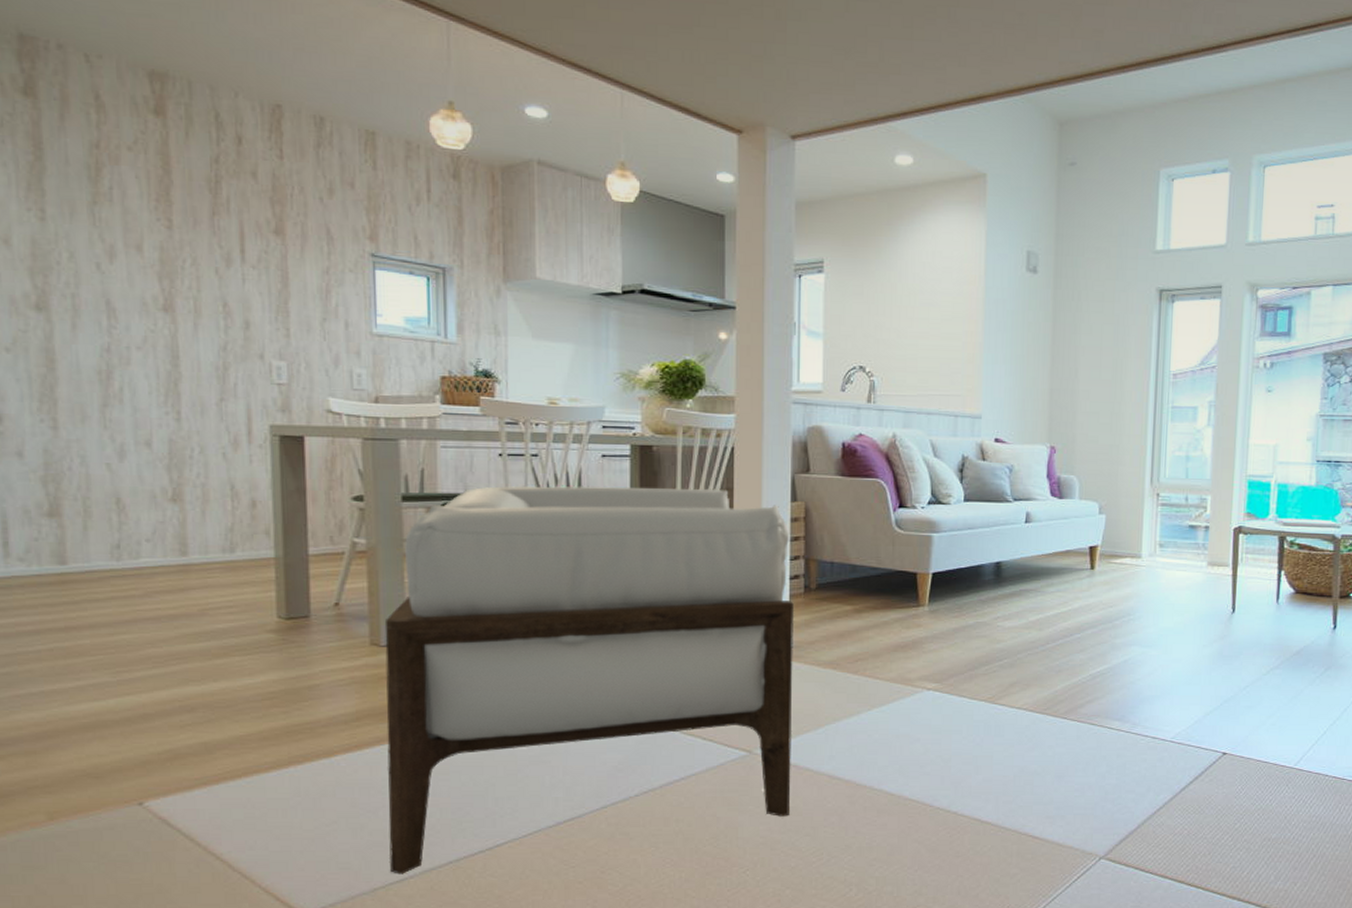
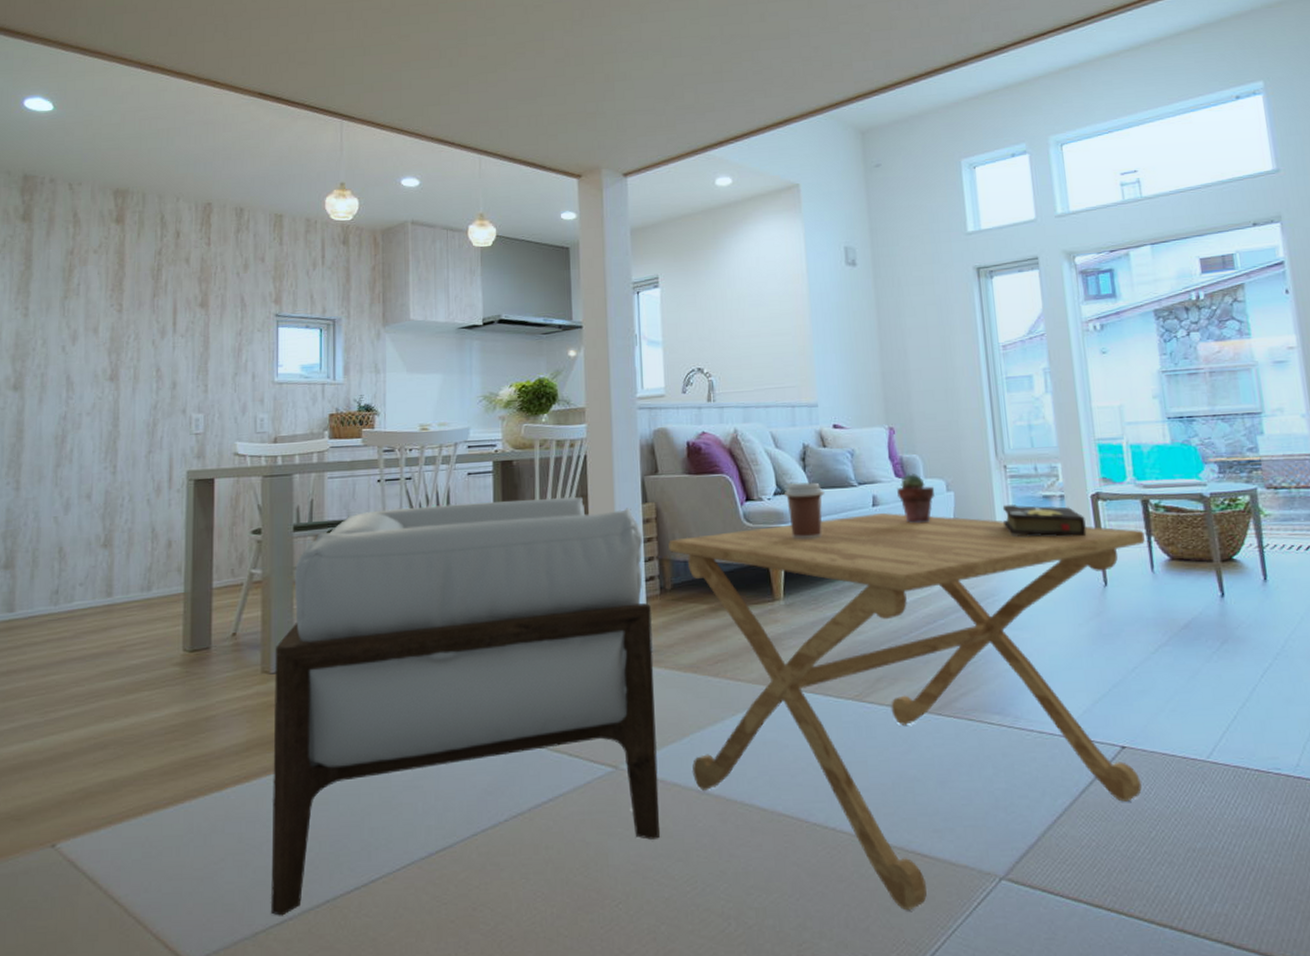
side table: none [816,530,1276,882] -> present [668,513,1145,911]
coffee cup: none [938,494,979,550] -> present [783,482,825,540]
potted succulent: none [1051,494,1088,543] -> present [897,473,936,524]
hardback book: none [1149,531,1225,567] -> present [1002,505,1087,537]

